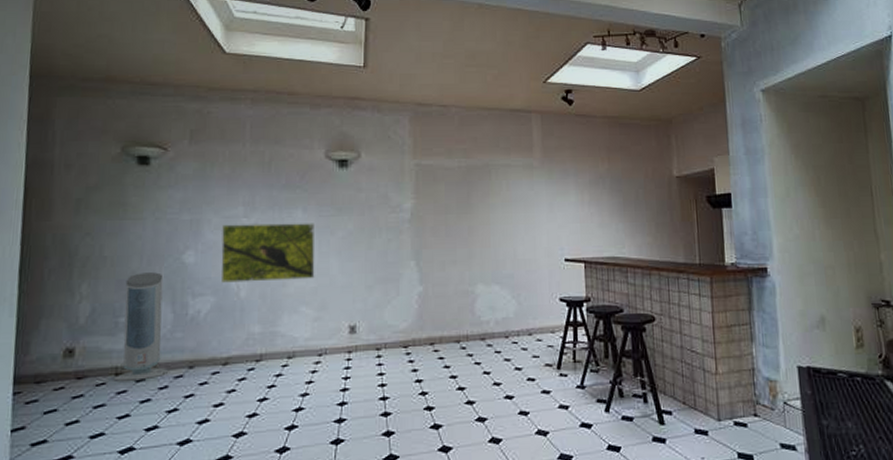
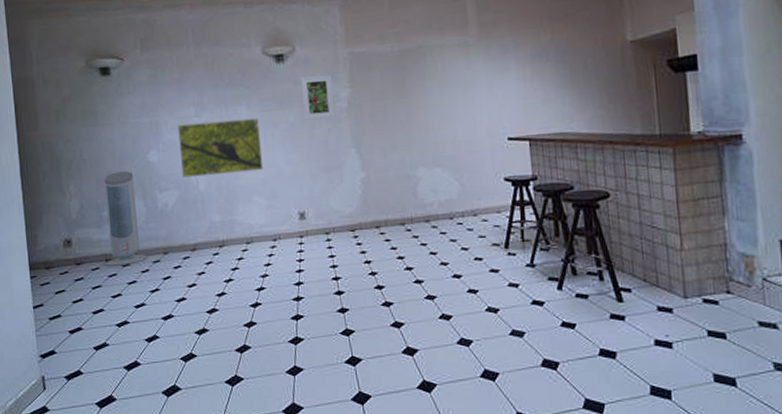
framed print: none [363,184,396,229] -> present [301,75,335,120]

